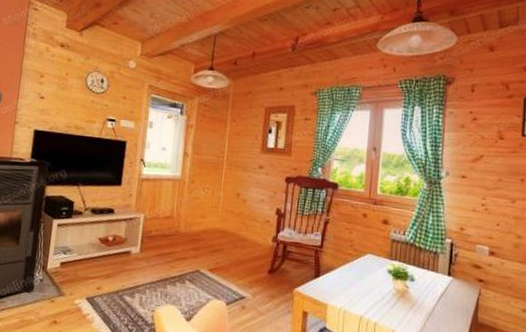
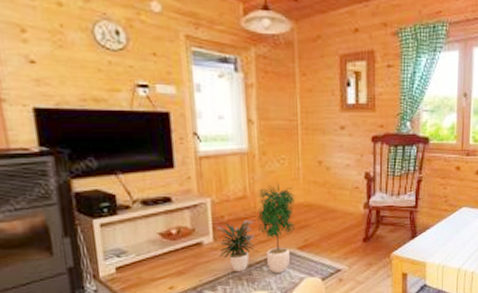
potted plant: none [142,207,214,291] -> present [217,182,296,273]

